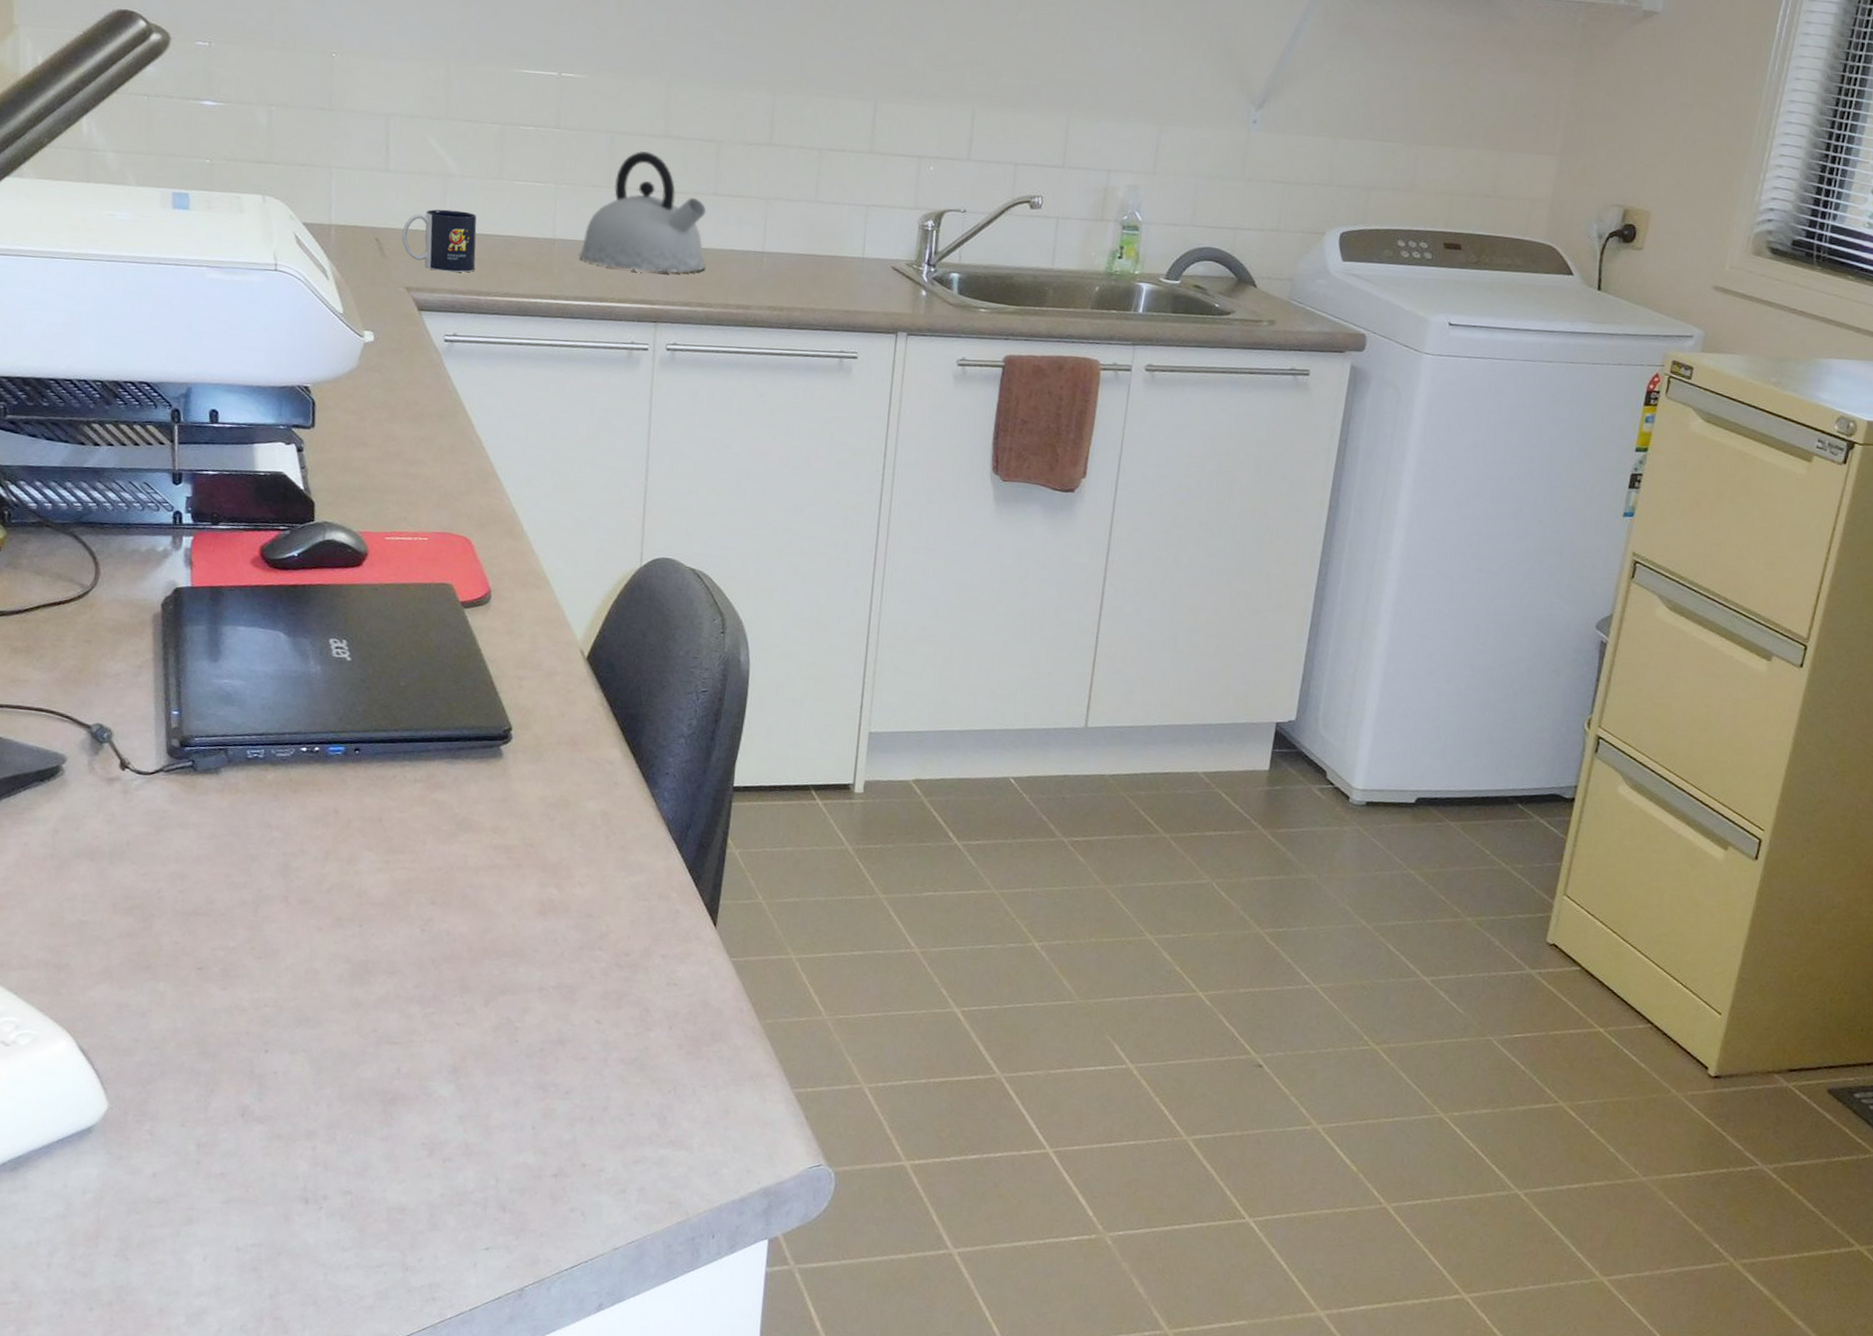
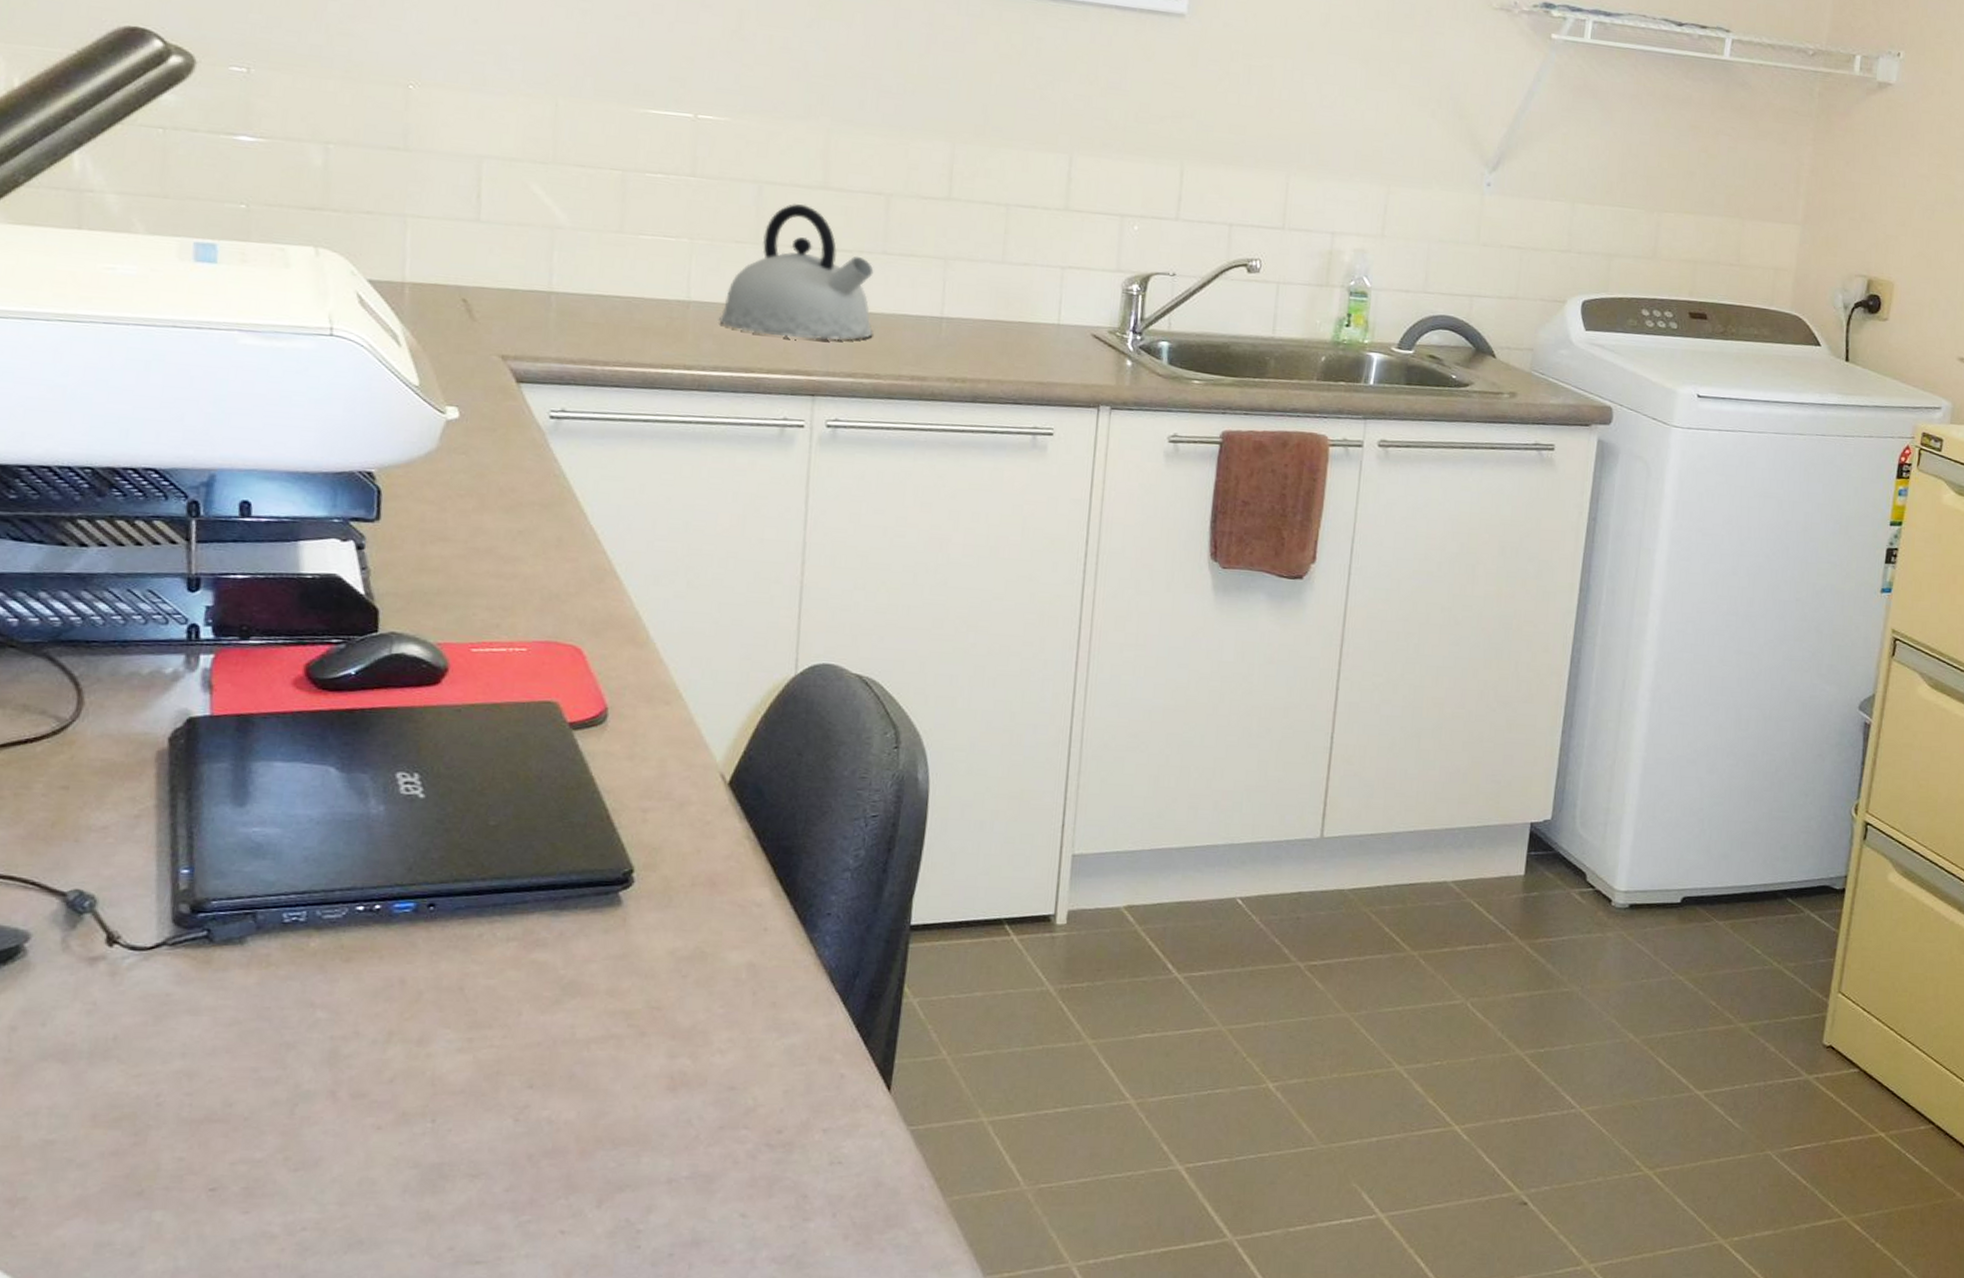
mug: present [402,209,477,273] -> none [496,266,592,339]

